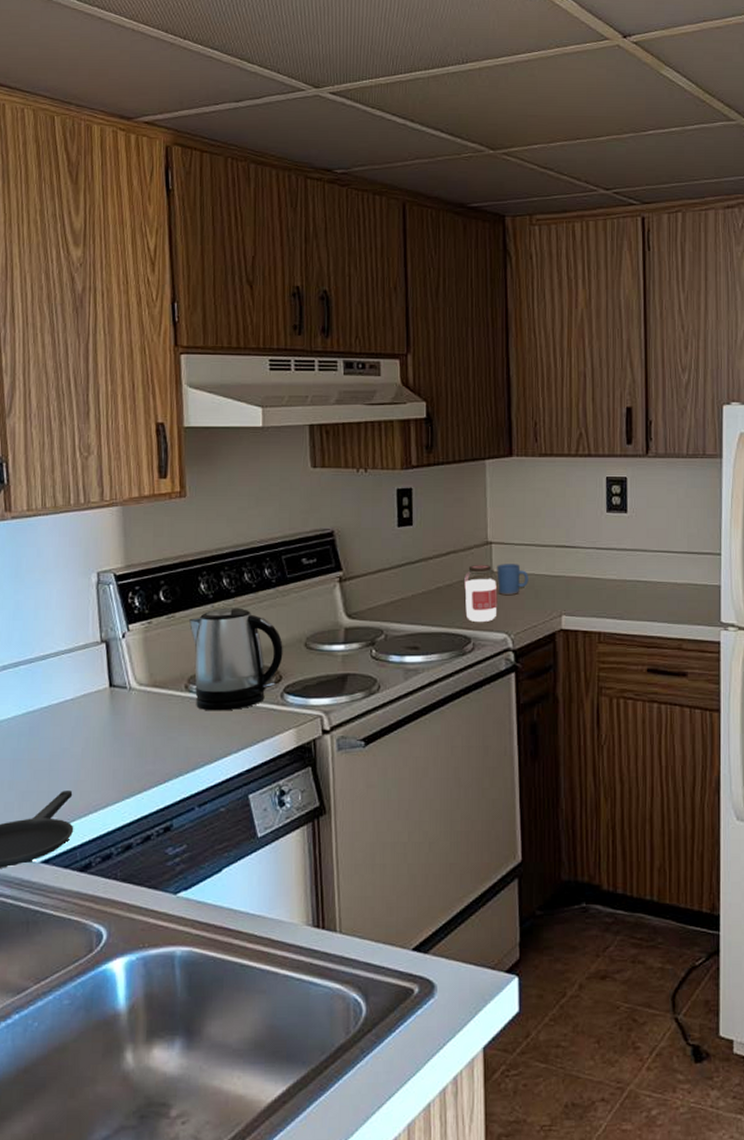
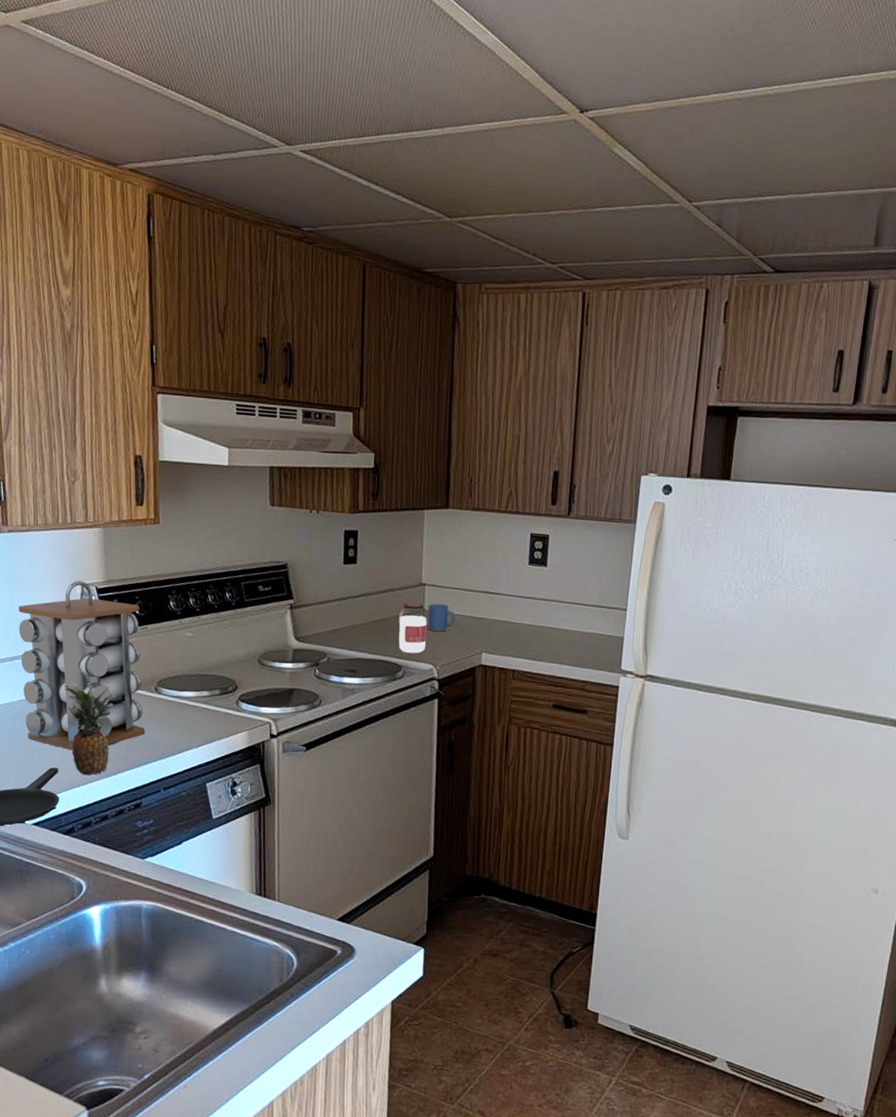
spice rack: none [23,568,175,769] -> present [18,581,146,751]
fruit: none [76,685,139,796] -> present [62,682,116,775]
kettle: present [189,607,283,711] -> none [160,623,240,712]

